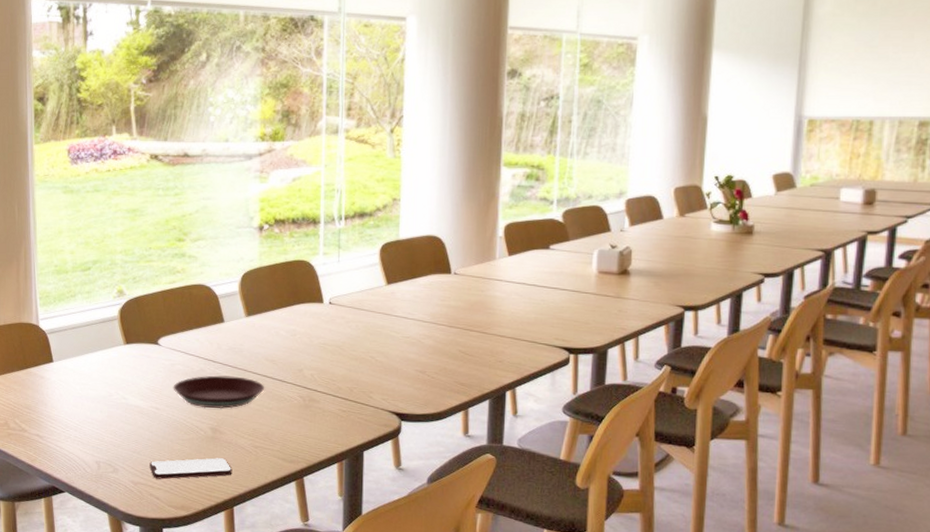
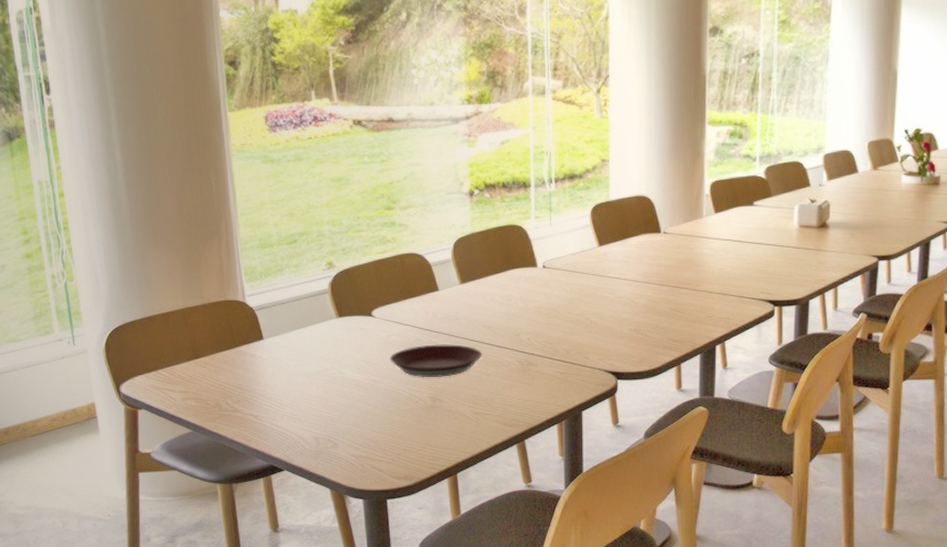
smartphone: present [149,458,232,479] -> none [370,426,454,451]

